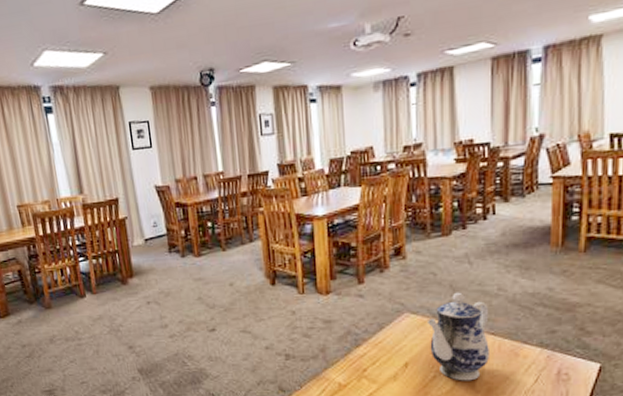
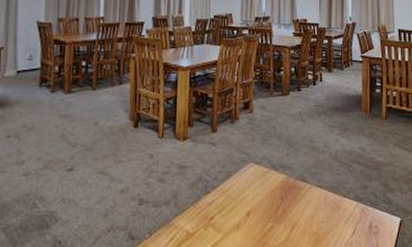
teapot: present [428,292,489,381] -> none [268,146,317,232]

